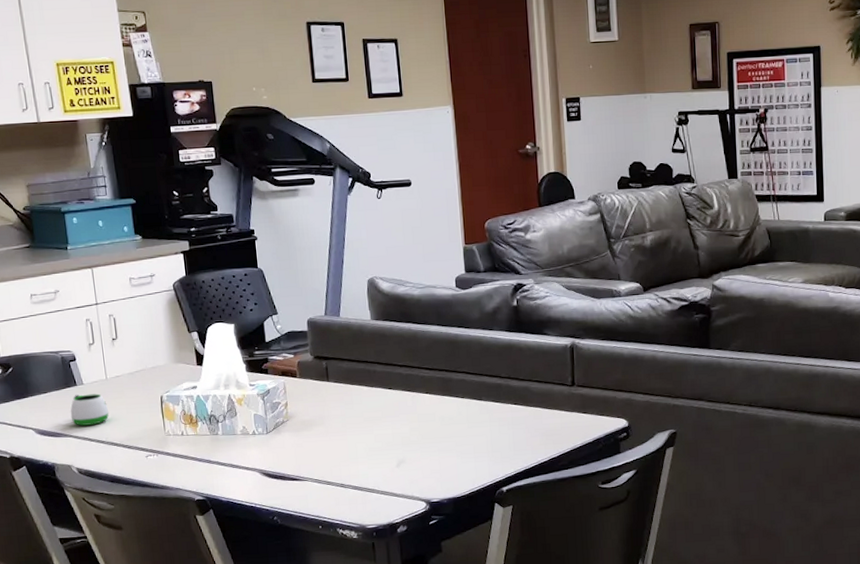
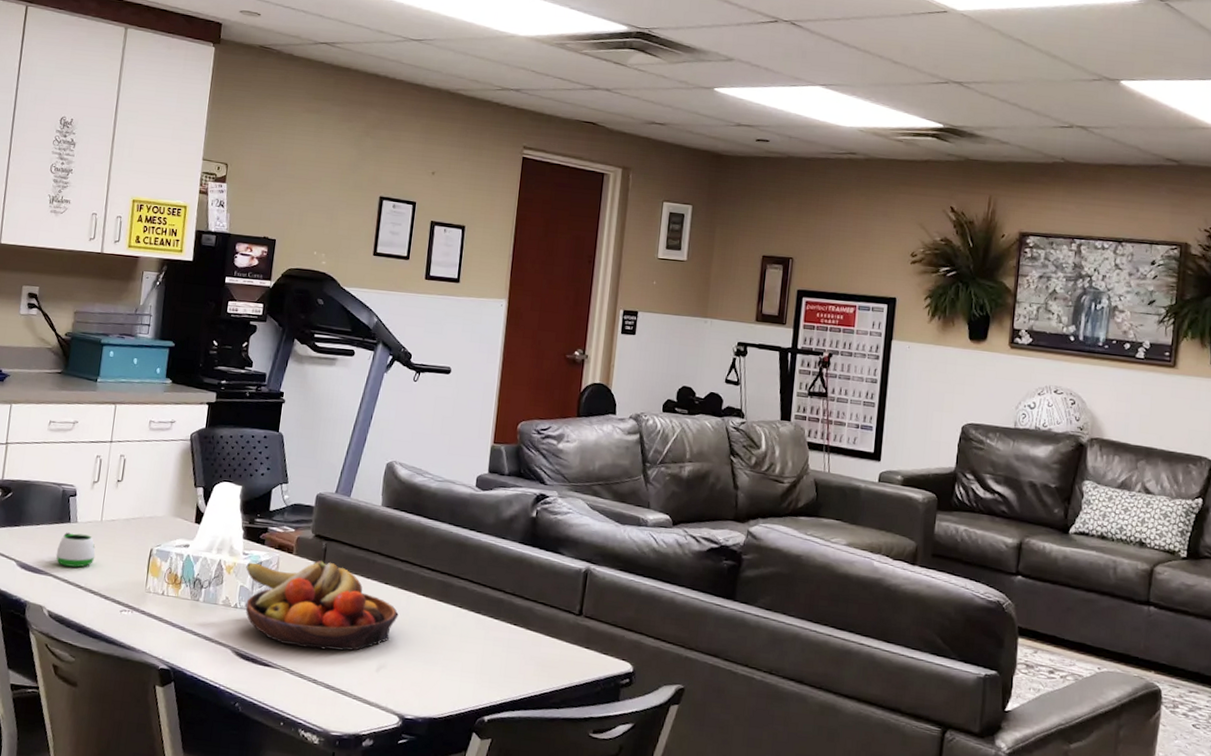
fruit bowl: none [255,379,407,459] -> present [245,560,399,651]

